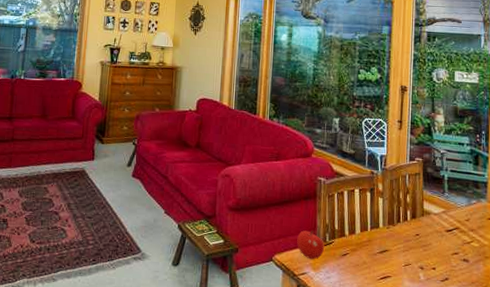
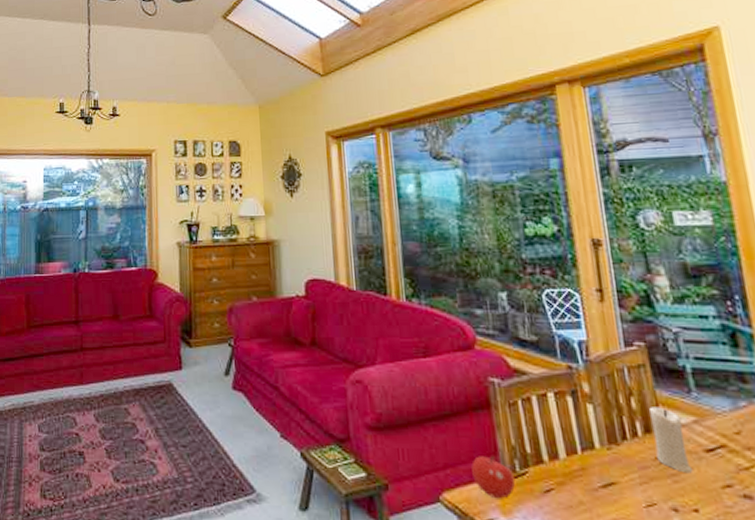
candle: none [416,201,437,244] -> present [649,407,693,472]

